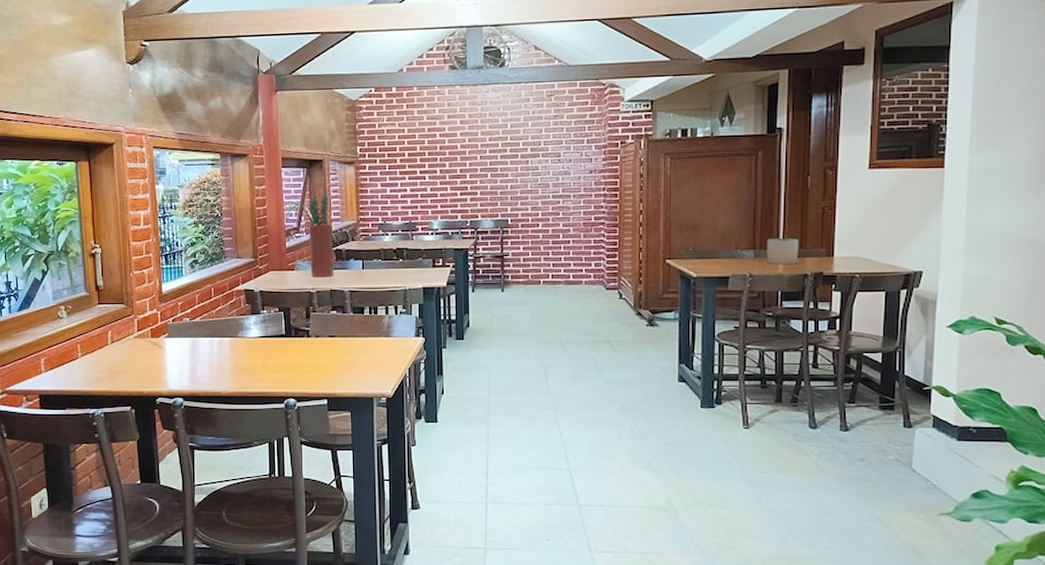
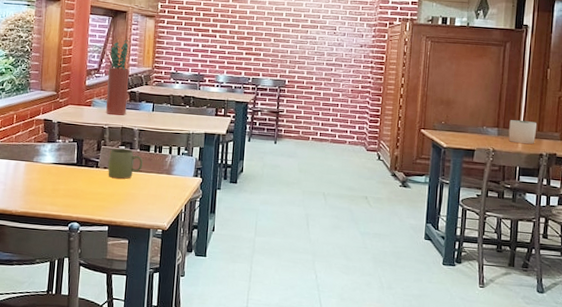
mug: none [319,313,358,346] -> present [107,148,143,179]

